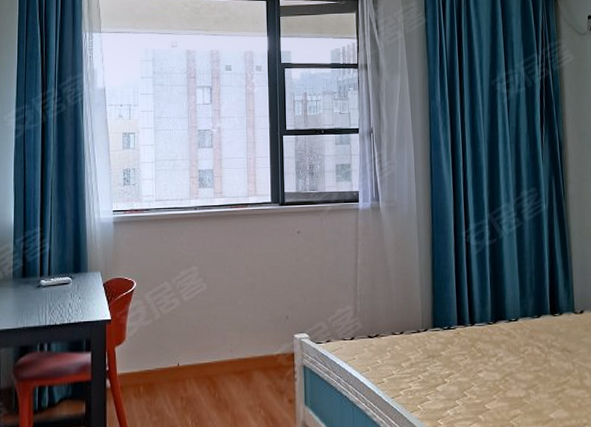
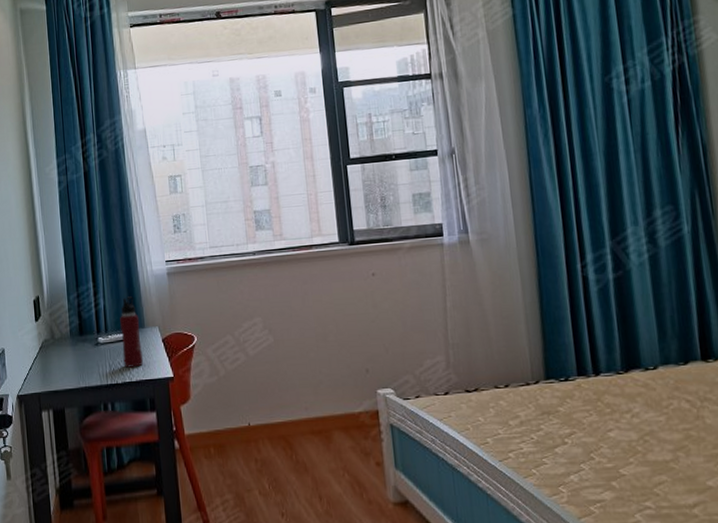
water bottle: none [63,242,83,310] -> present [120,296,143,368]

